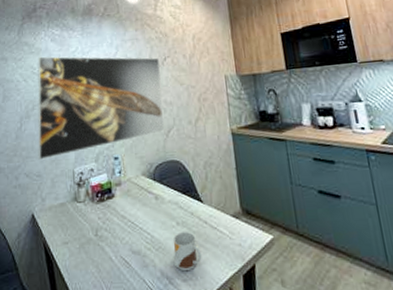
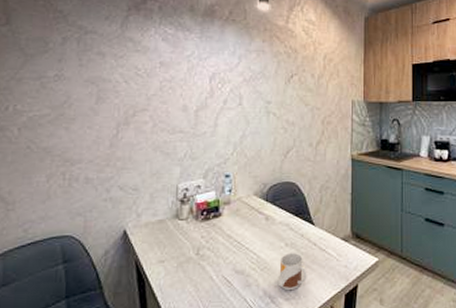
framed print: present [37,56,165,160] -> none [136,57,286,172]

